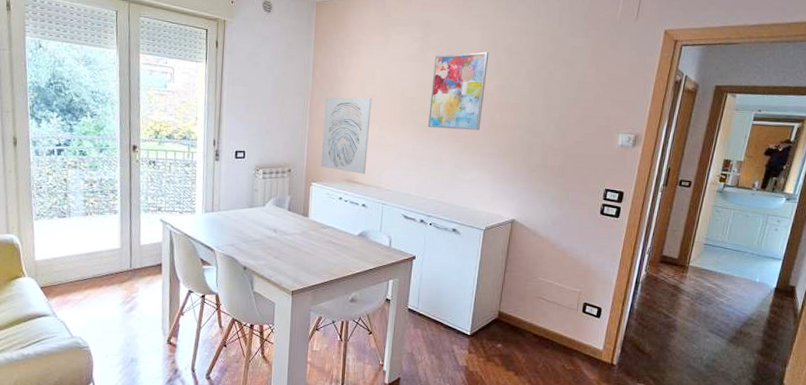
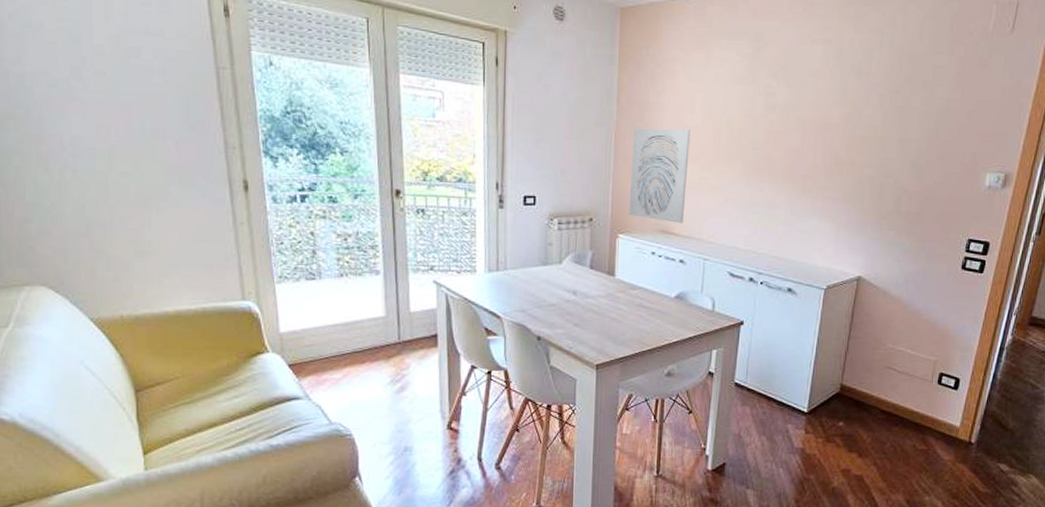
wall art: present [427,51,489,131] -> none [758,71,834,170]

